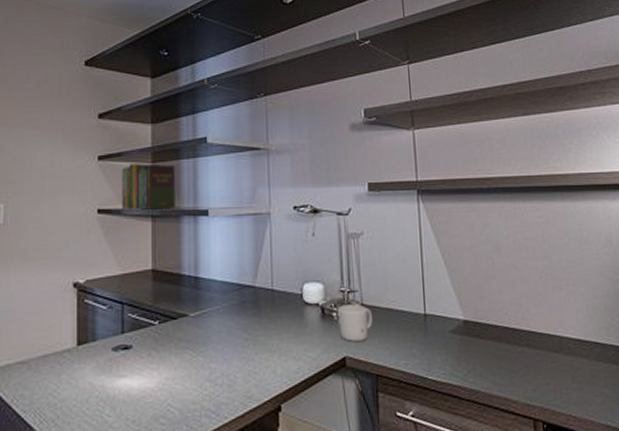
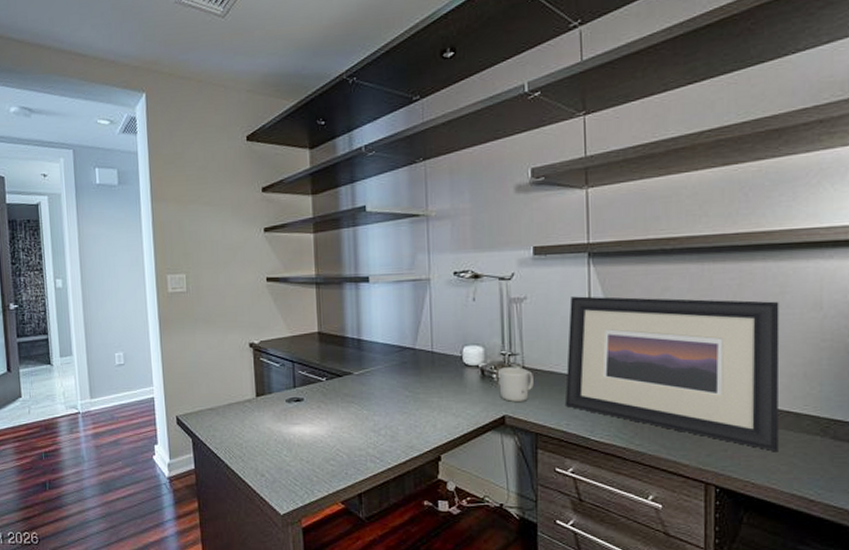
books: present [122,163,175,210] -> none [287,233,338,278]
picture frame: none [402,232,592,384] -> present [565,296,780,452]

